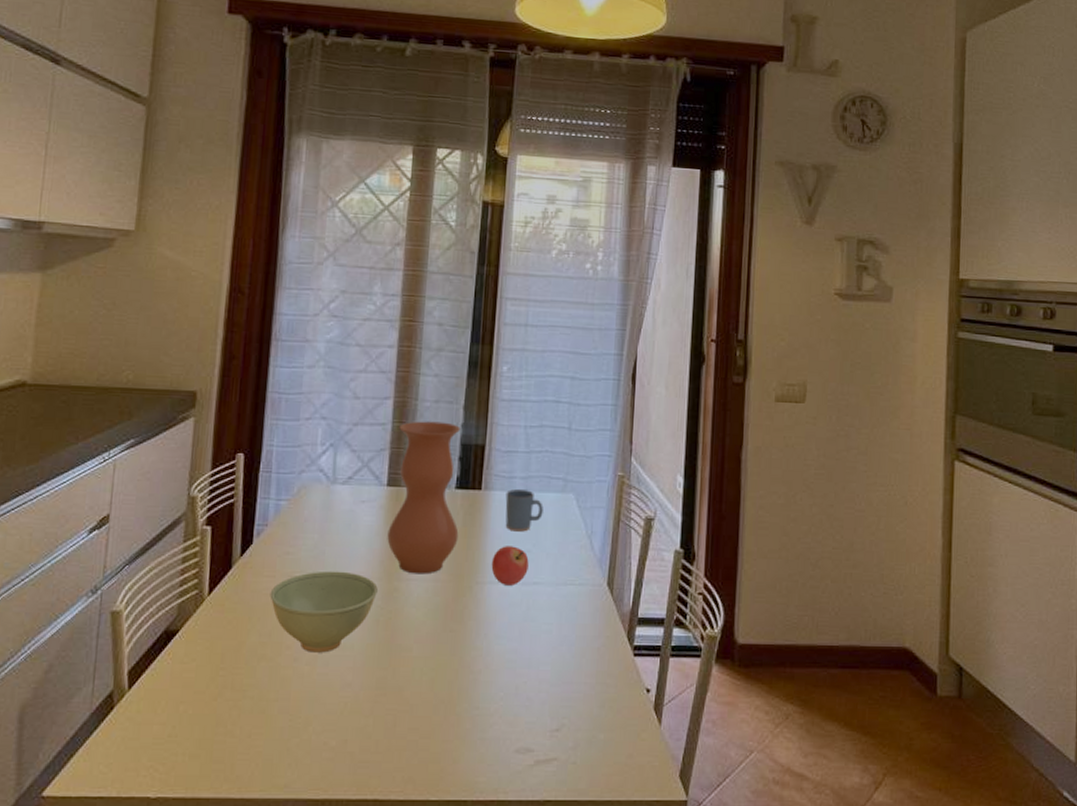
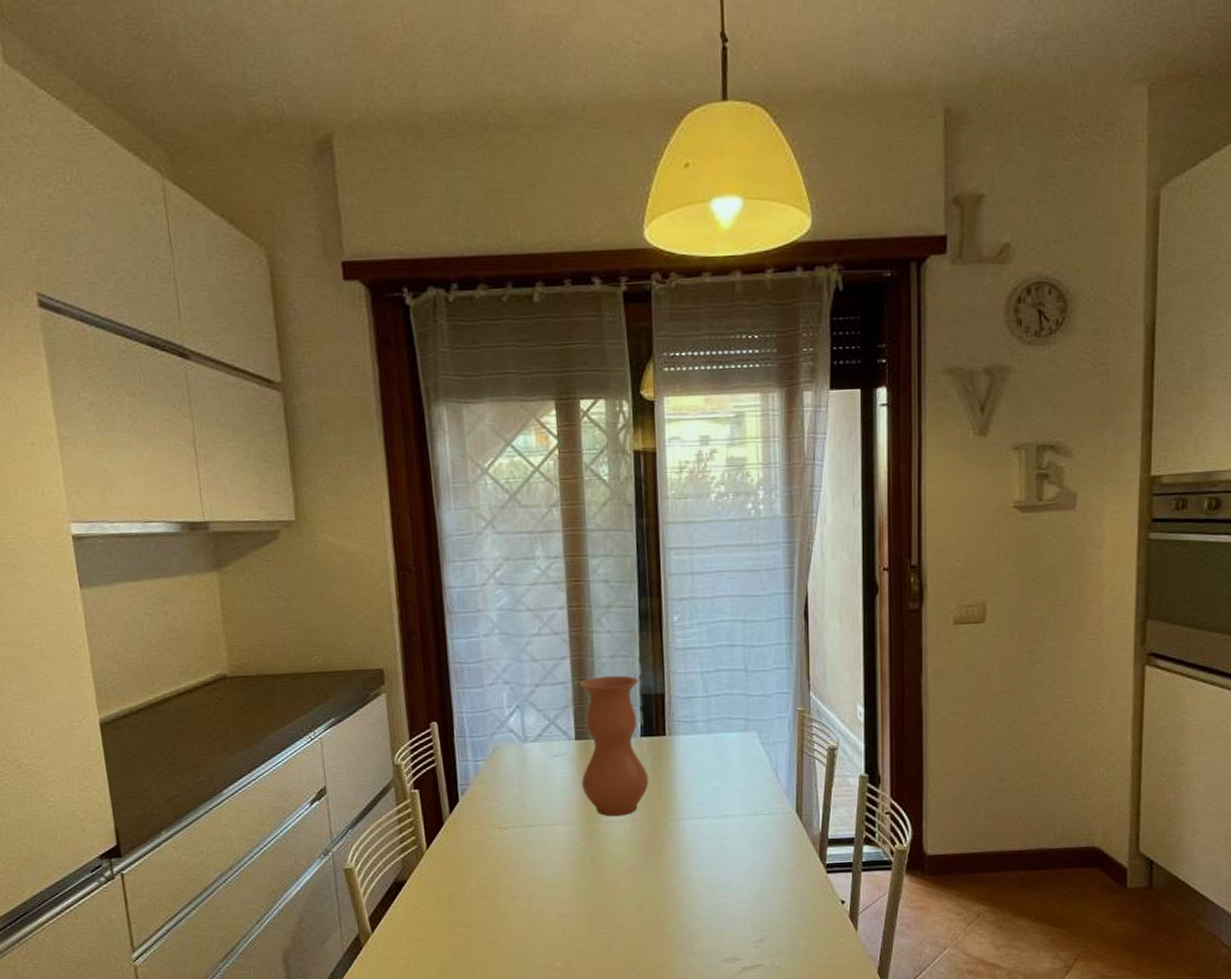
bowl: present [270,571,378,653] -> none [482,819,580,891]
fruit: present [491,546,529,586] -> none [683,784,719,820]
mug: present [505,489,543,532] -> none [690,732,728,771]

